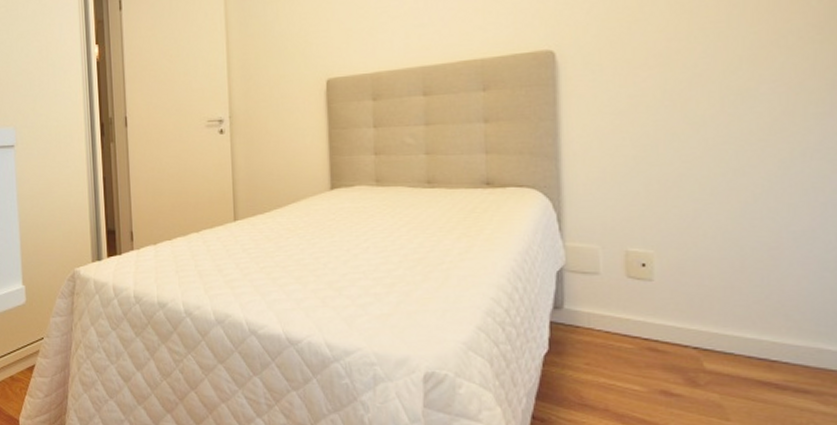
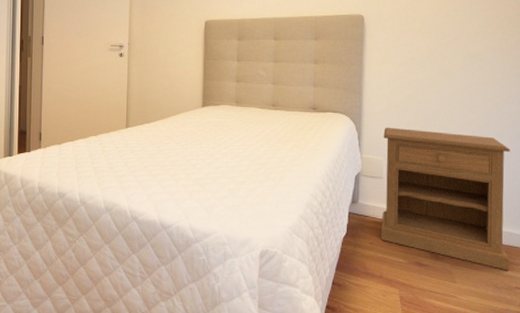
nightstand: none [596,202,823,405] -> present [381,127,510,271]

